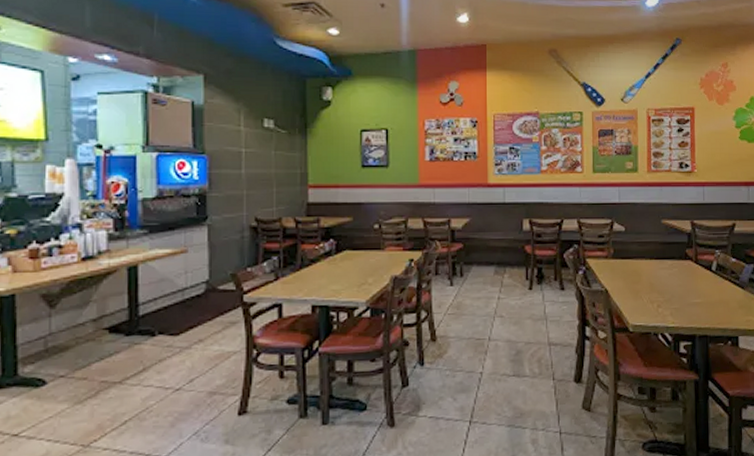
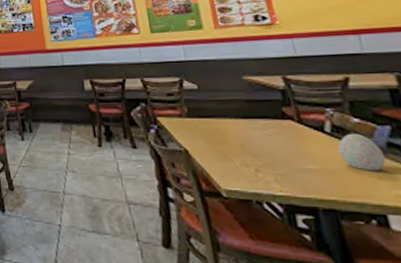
decorative egg: none [717,271,746,302] -> present [337,133,386,171]

